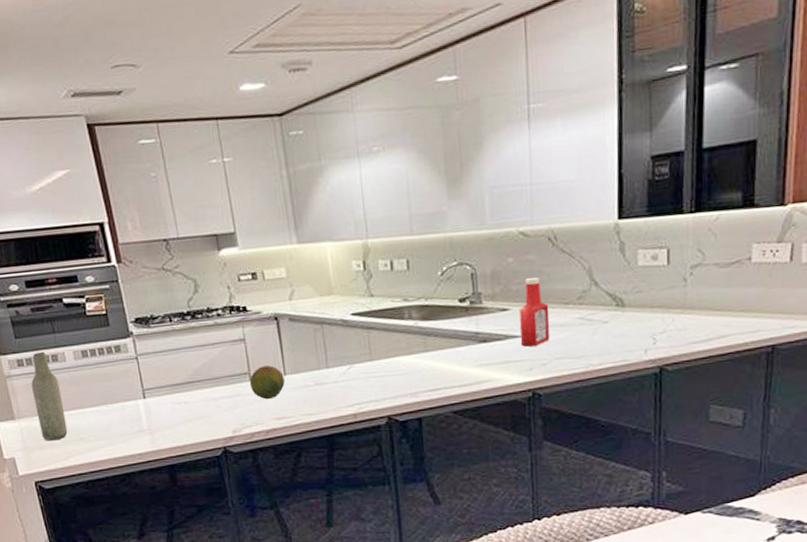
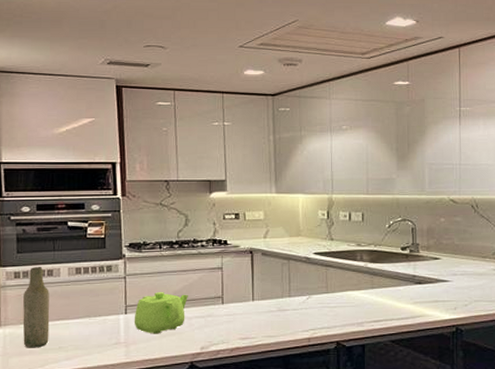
teapot: none [154,372,211,419] -> present [134,292,188,334]
fruit: present [249,365,285,400] -> none [221,292,252,321]
ketchup bottle: present [519,277,551,347] -> none [447,235,471,290]

